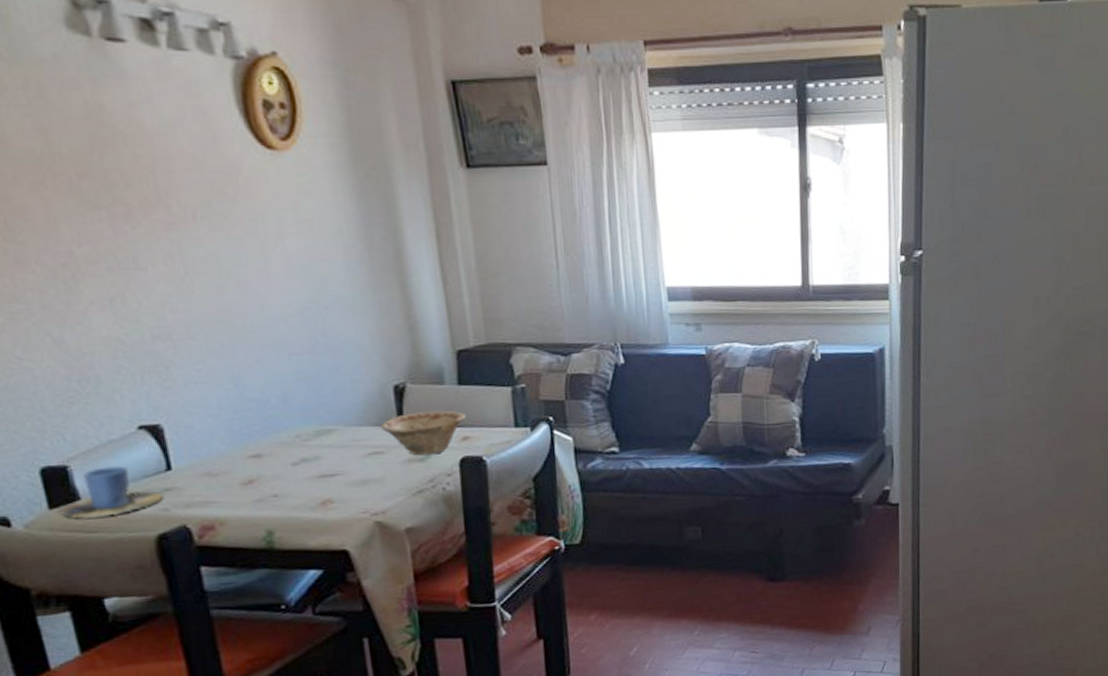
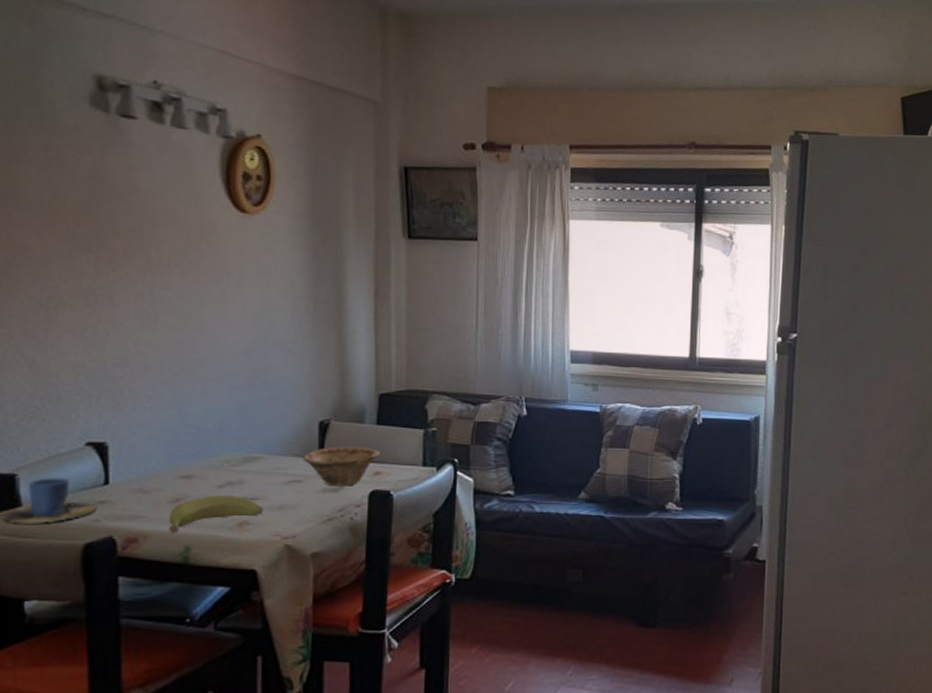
banana: none [244,472,347,518] -> present [168,495,264,534]

